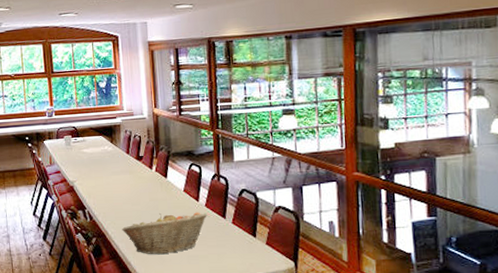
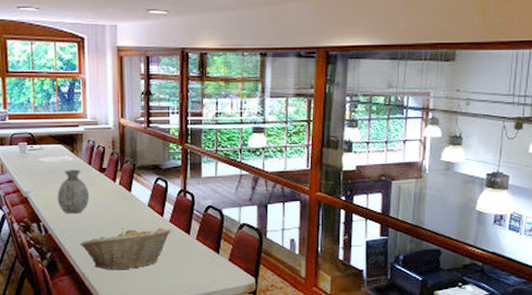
vase: none [99,158,129,201] -> present [57,170,90,214]

